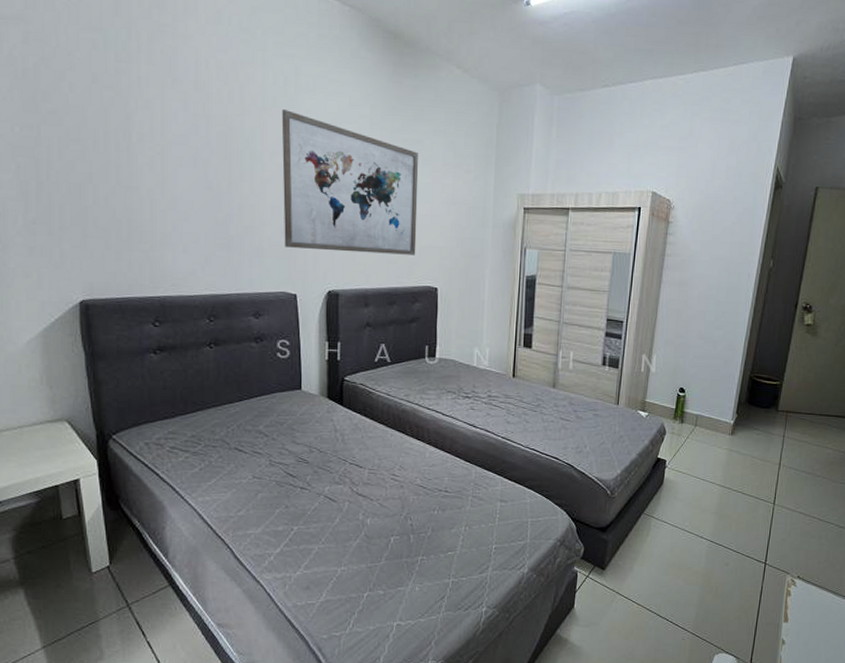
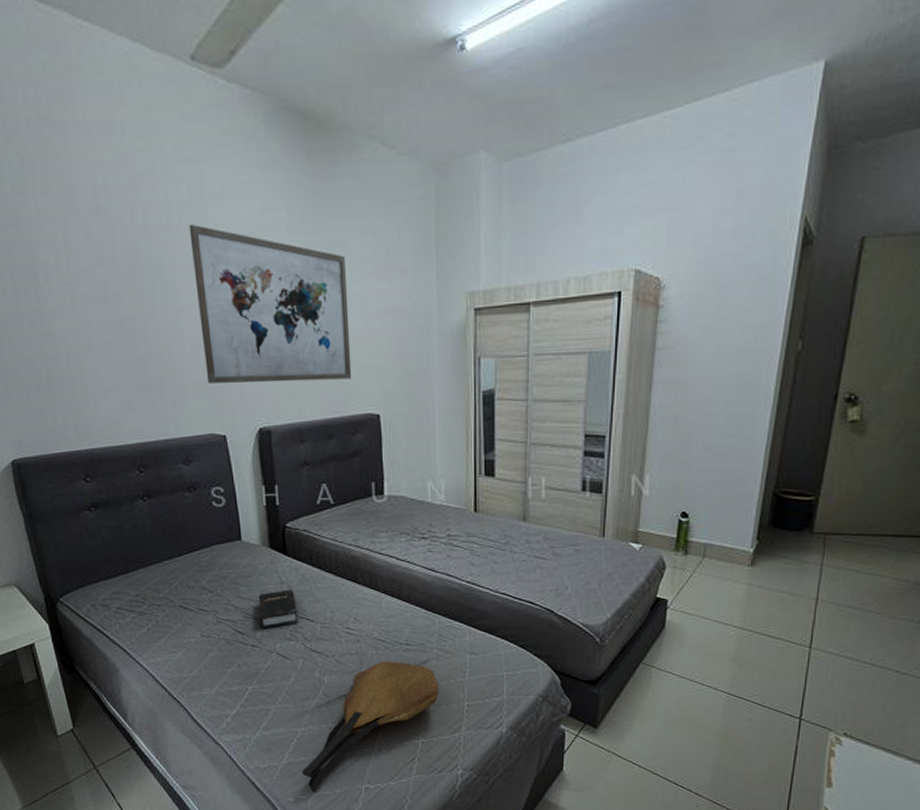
hardback book: none [310,437,348,473] -> present [258,589,298,629]
tote bag: none [338,505,472,630] -> present [302,660,440,793]

